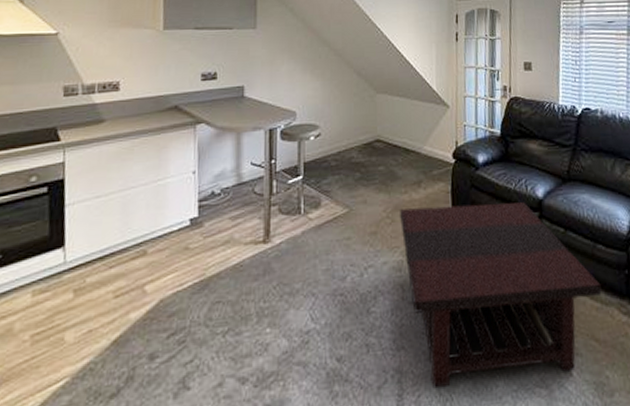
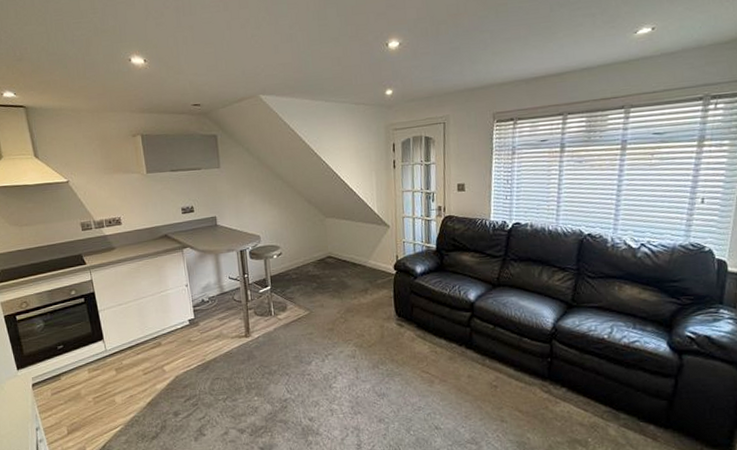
coffee table: present [400,202,602,389] -> none [351,304,526,442]

